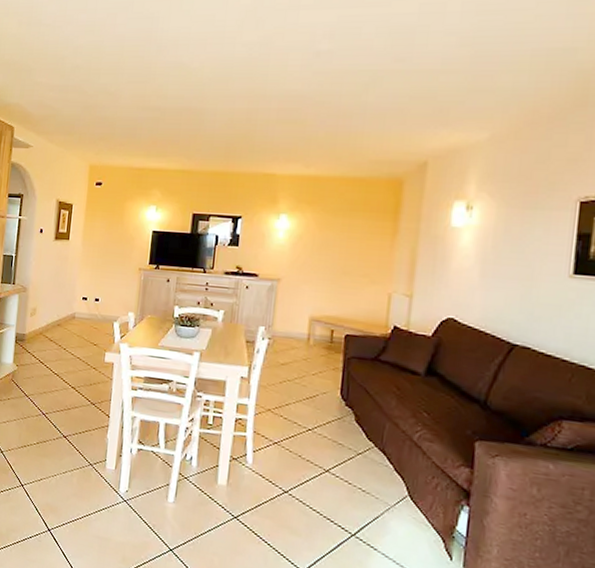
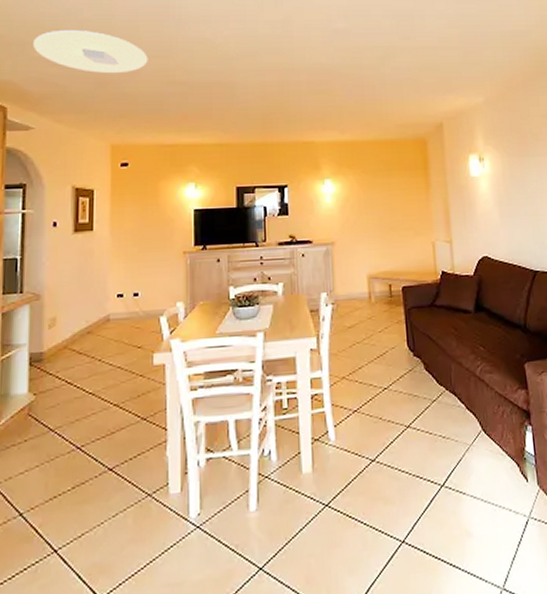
ceiling light: none [37,56,129,99] -> present [33,29,148,74]

